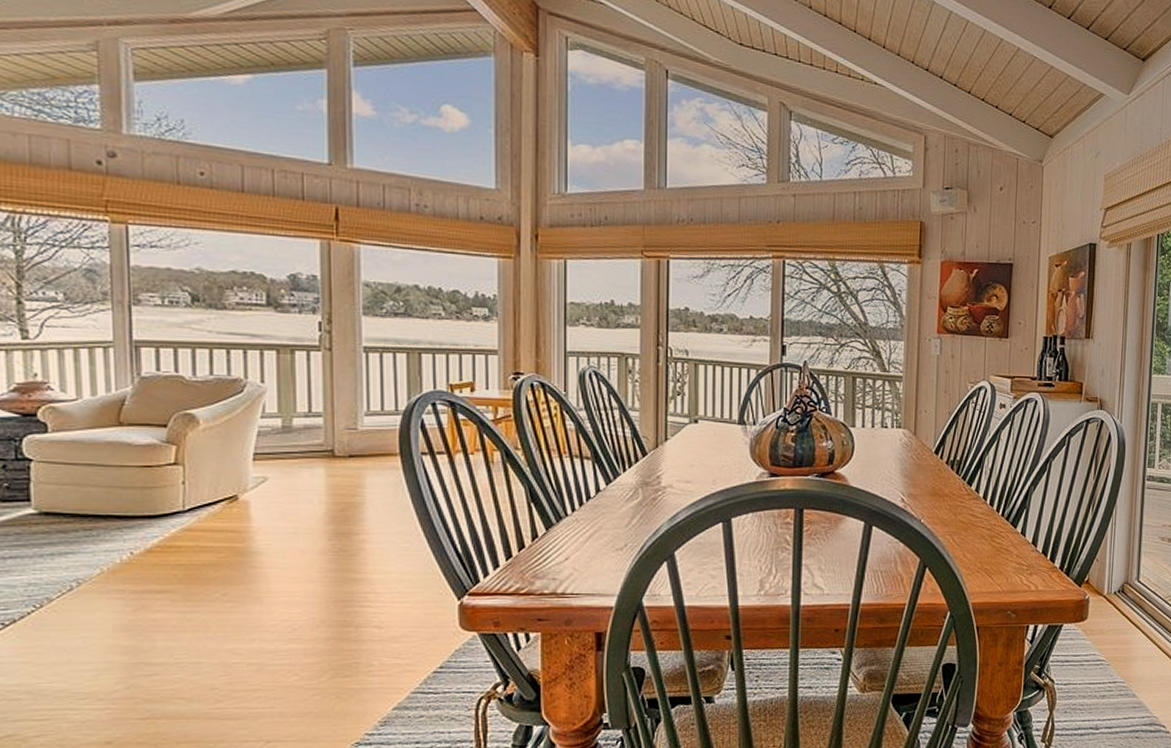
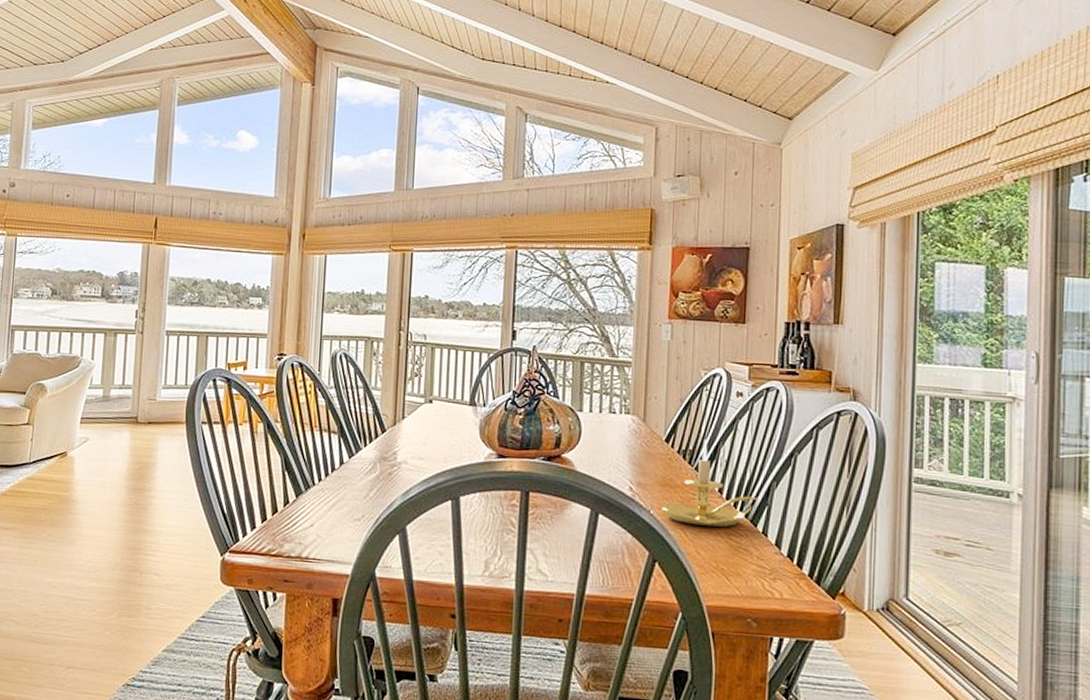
candle holder: none [930,450,1018,530] -> present [660,439,759,527]

